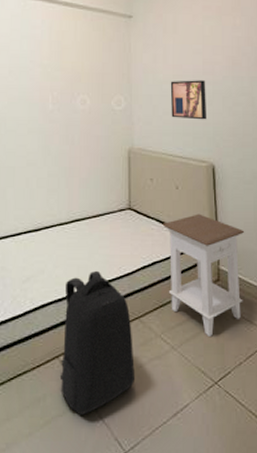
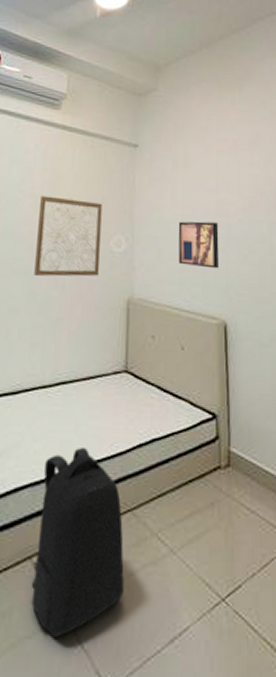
wall art: none [47,65,104,133] -> present [34,195,103,277]
nightstand: present [162,214,245,336] -> none [163,381,261,538]

